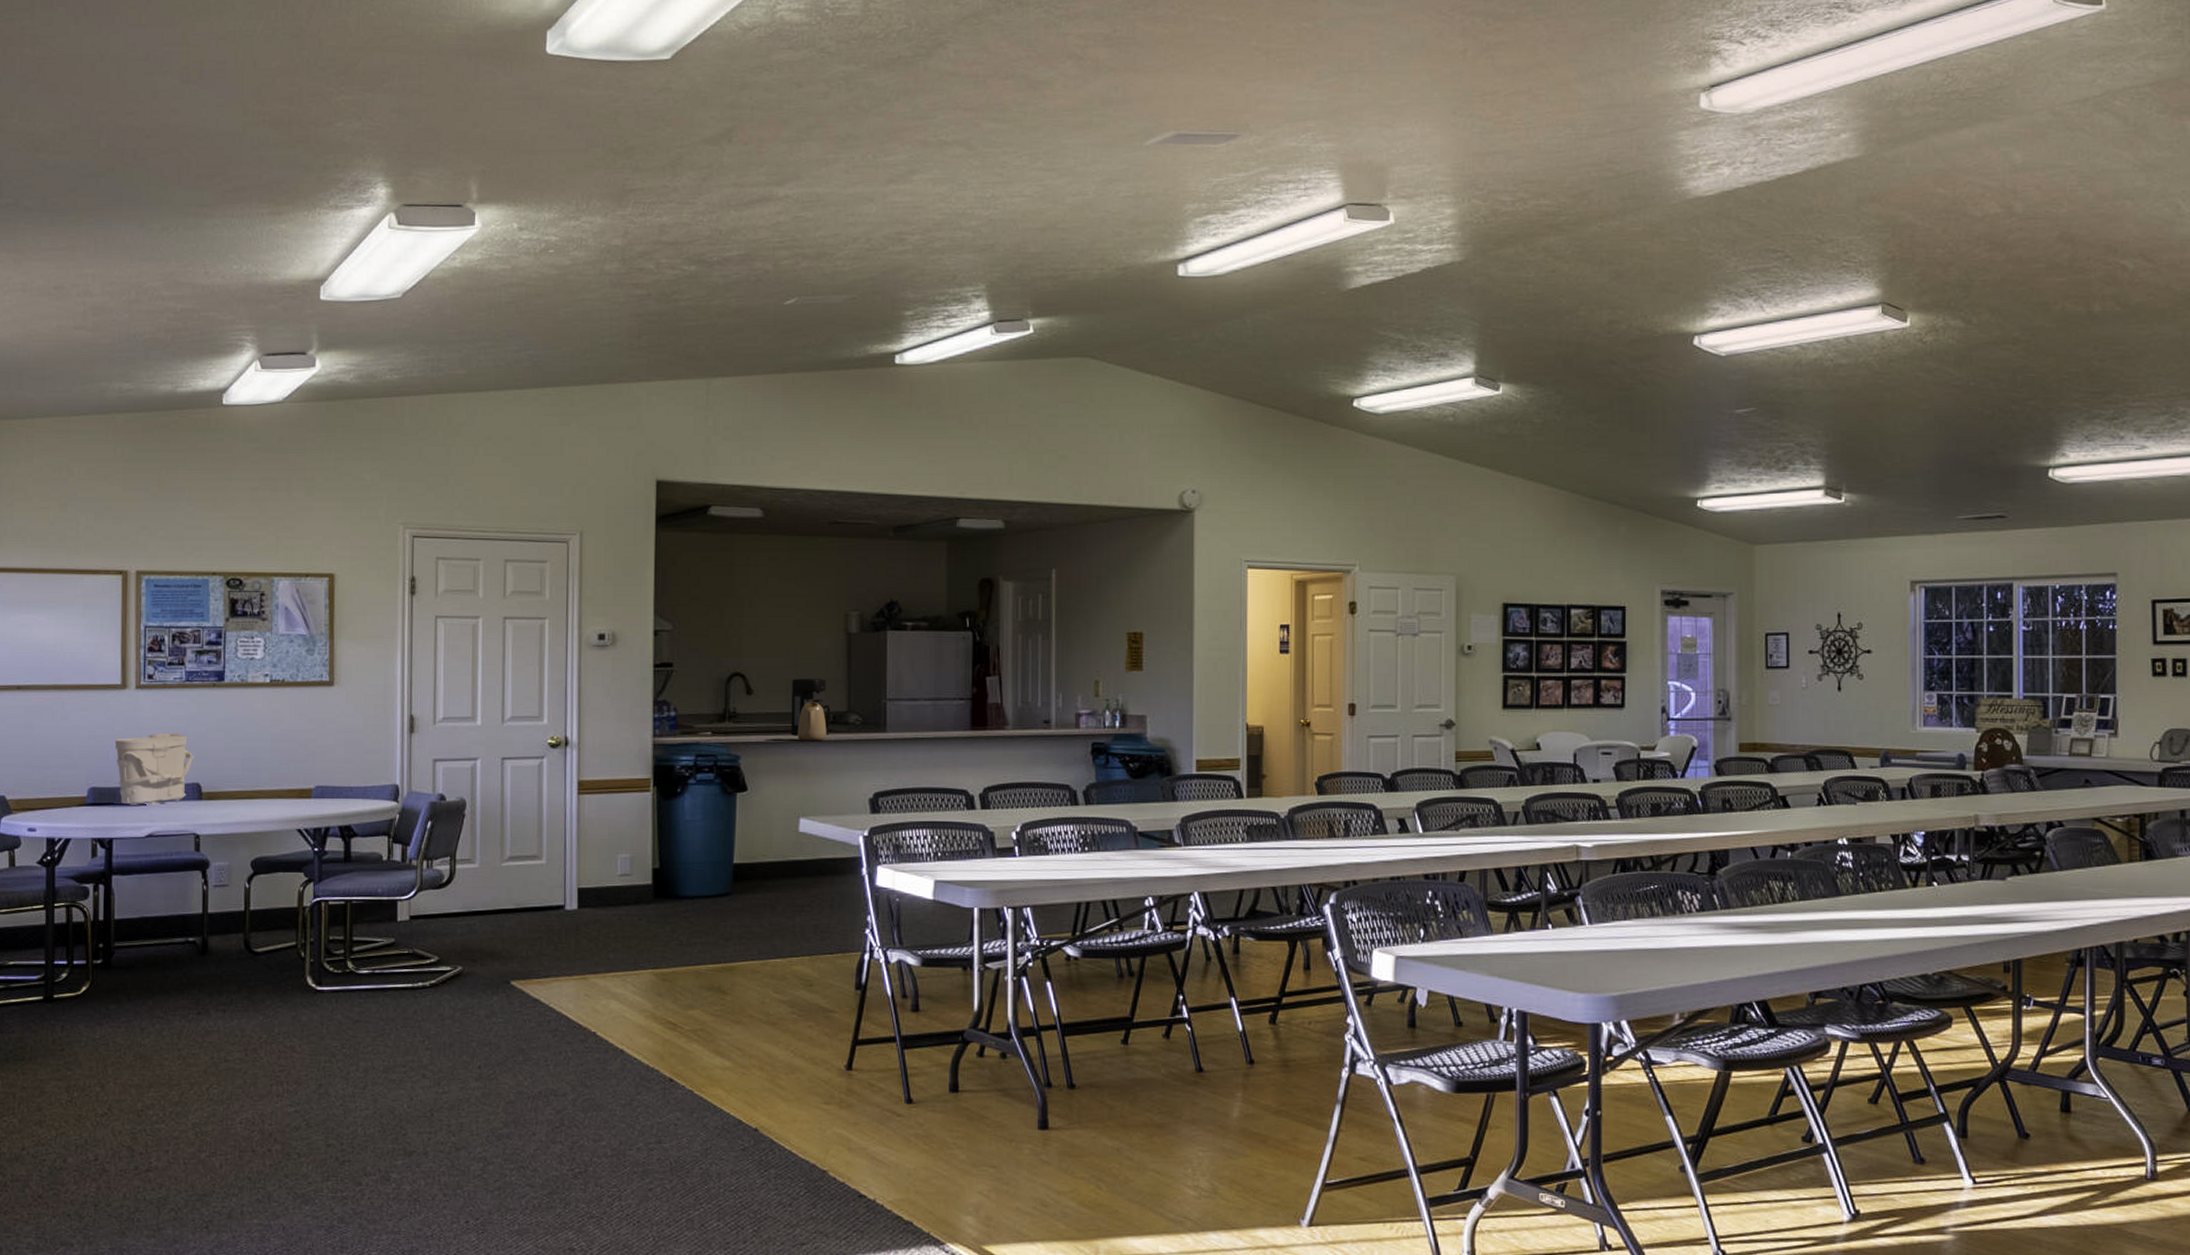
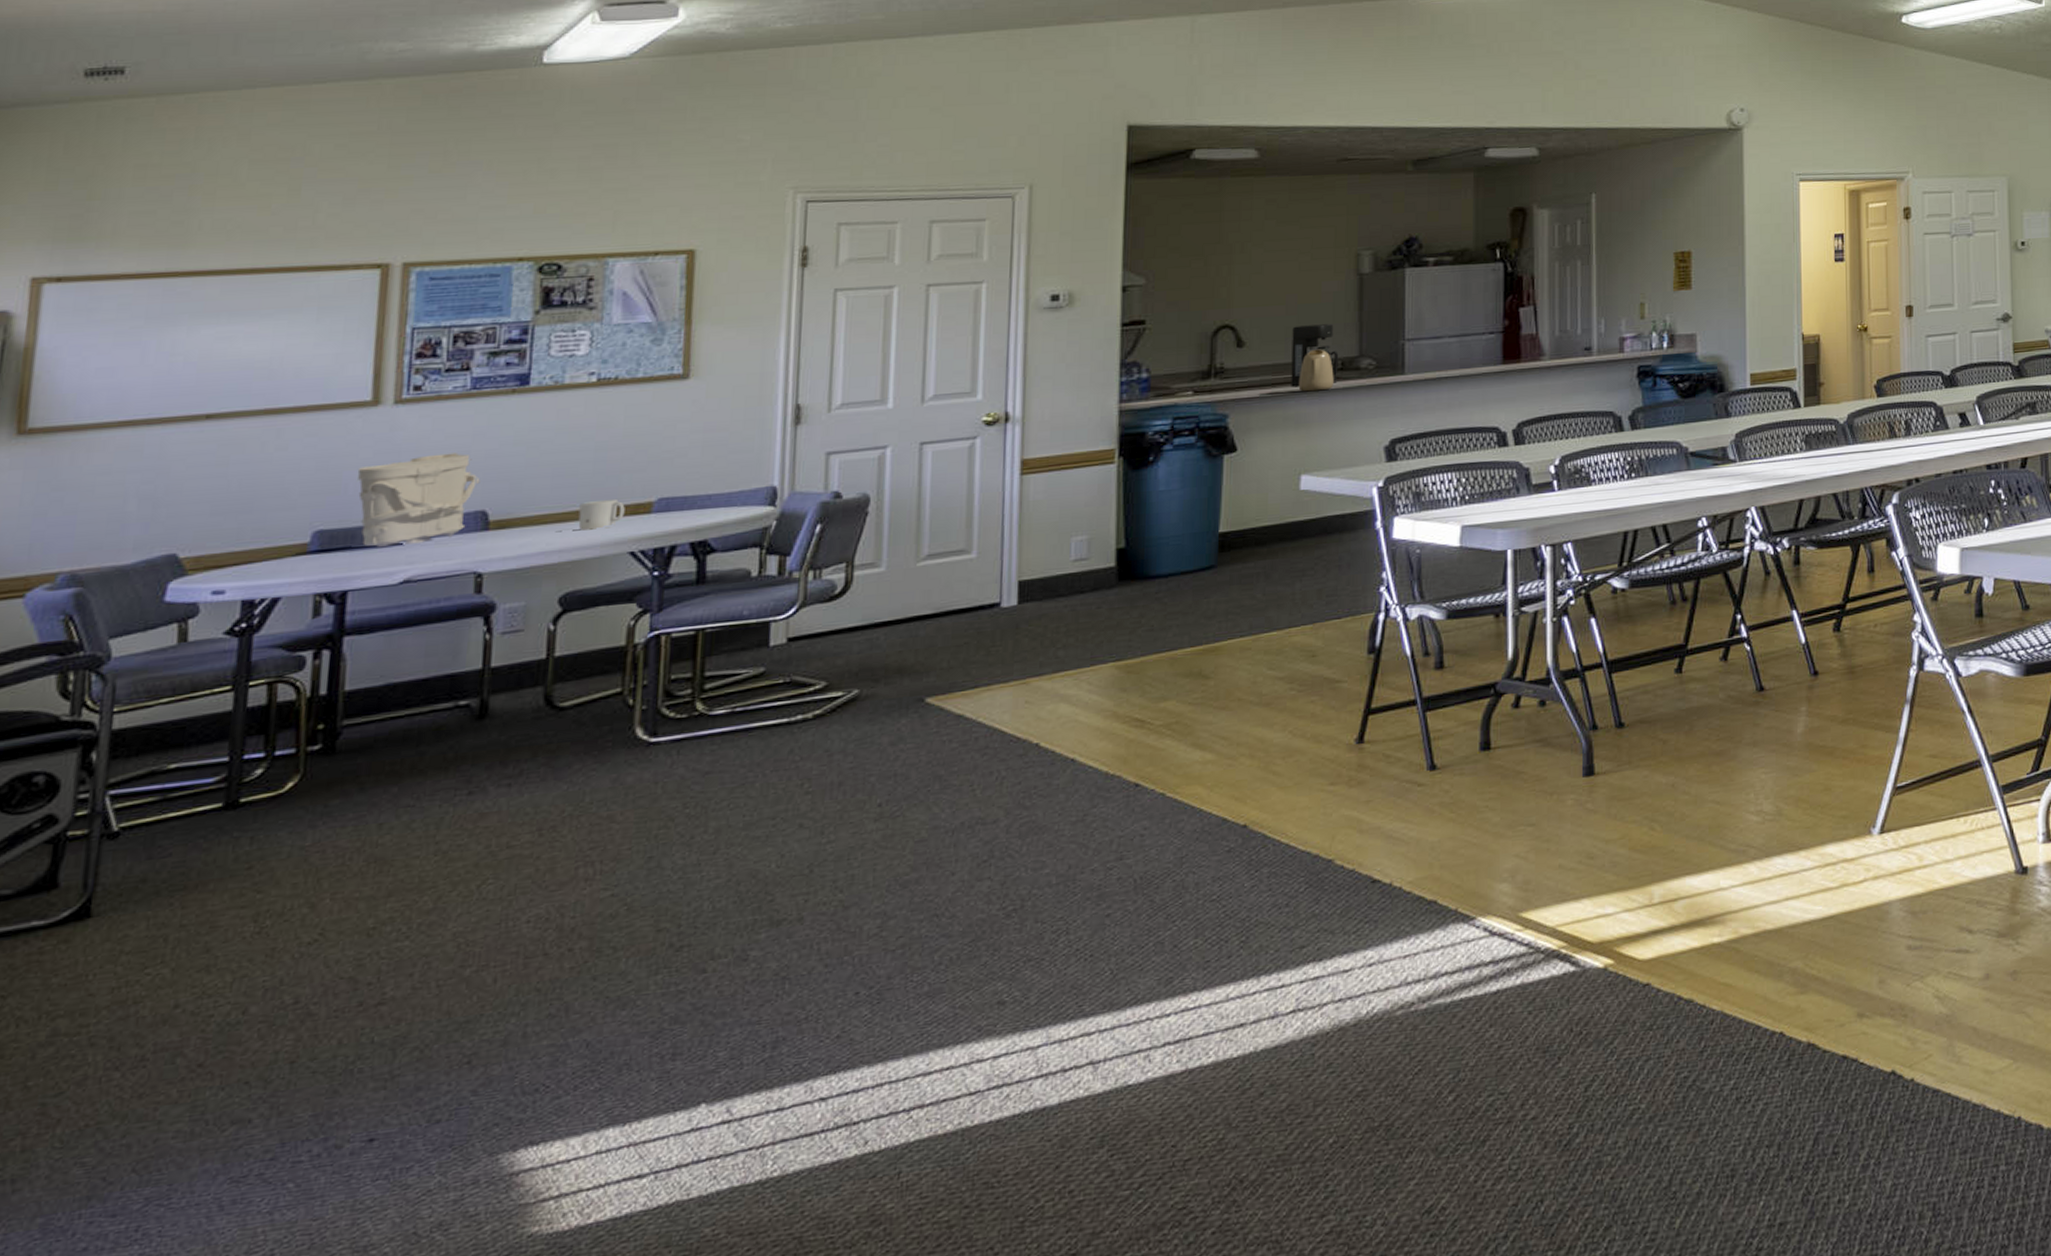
mug: none [261,784,293,808] -> present [578,500,625,531]

